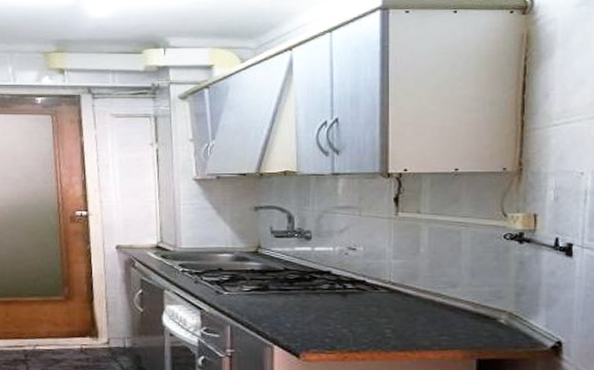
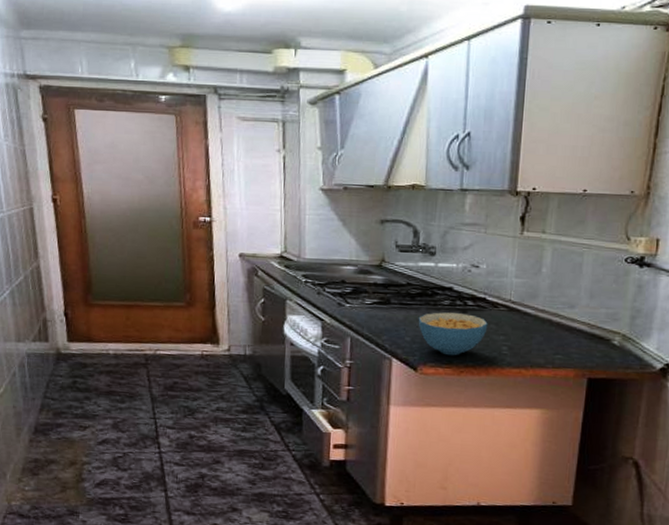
cereal bowl: none [298,296,369,341] -> present [418,312,488,356]

